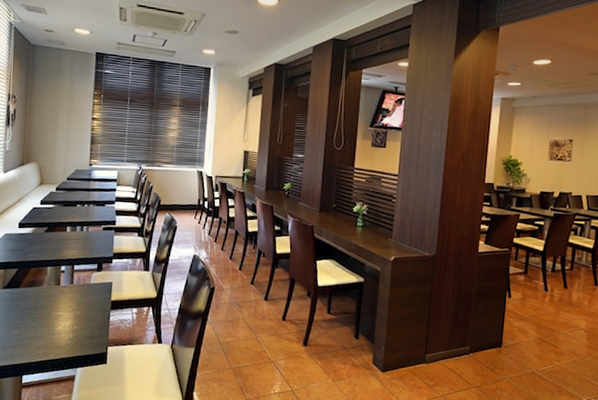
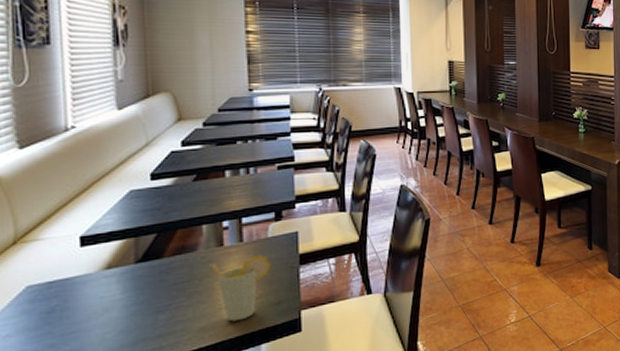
cup: none [49,297,91,346] -> present [210,255,272,322]

